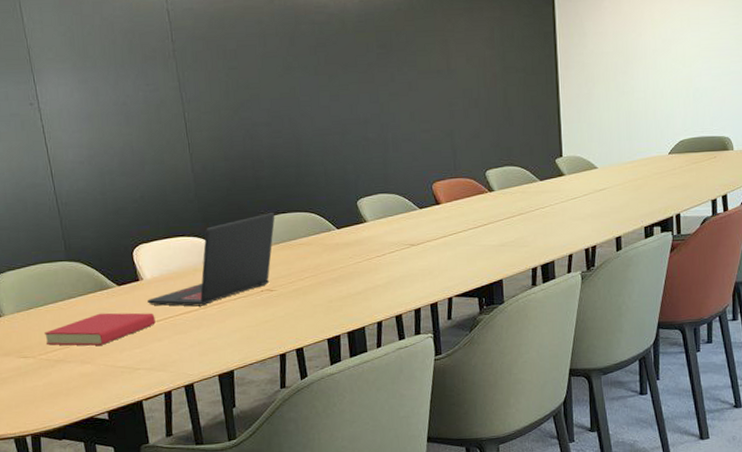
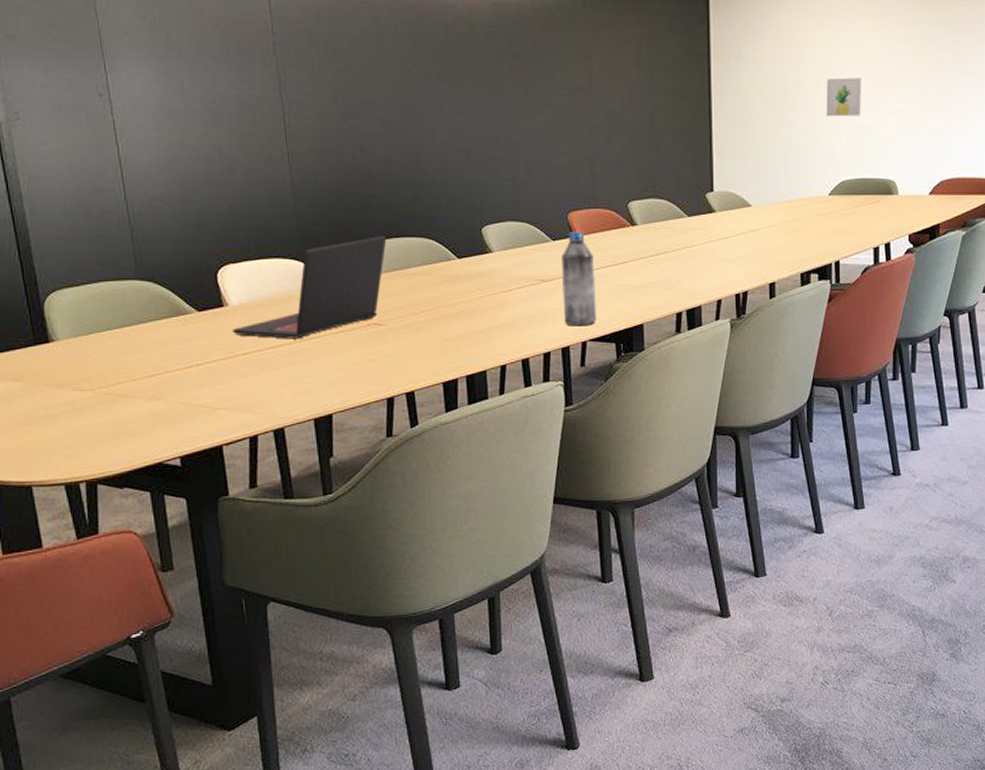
book: present [45,312,156,346] -> none [107,342,241,380]
water bottle: none [427,199,461,284] -> present [560,231,596,326]
wall art: none [663,45,697,83] -> present [826,78,861,117]

